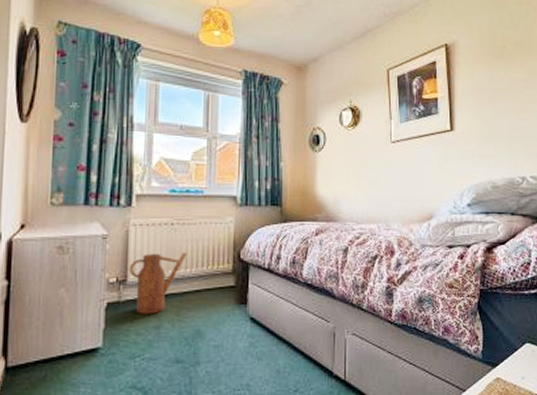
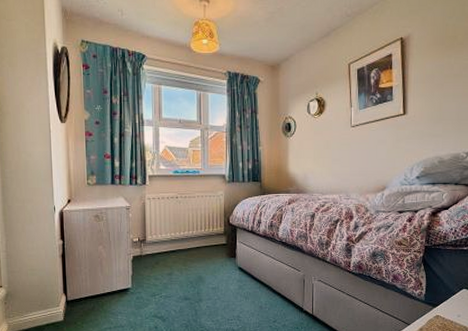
watering can: present [129,251,187,314] -> none [147,218,189,265]

